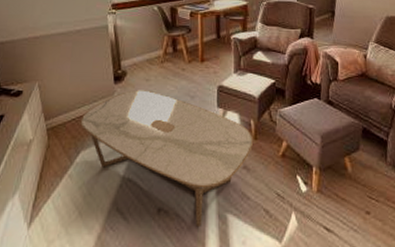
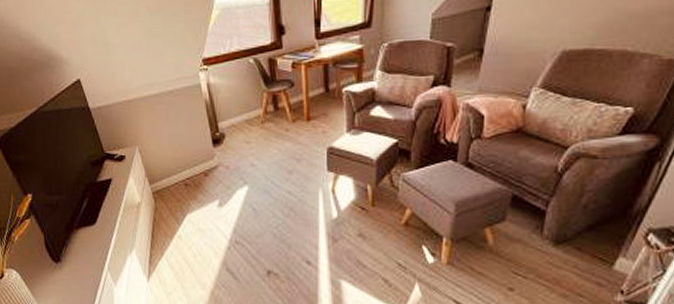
coffee table: present [80,90,254,228] -> none [183,153,371,292]

